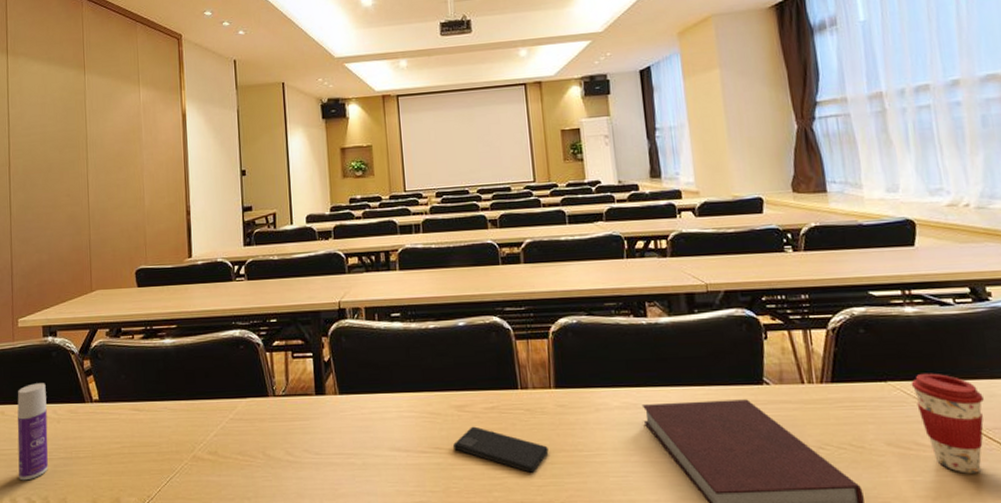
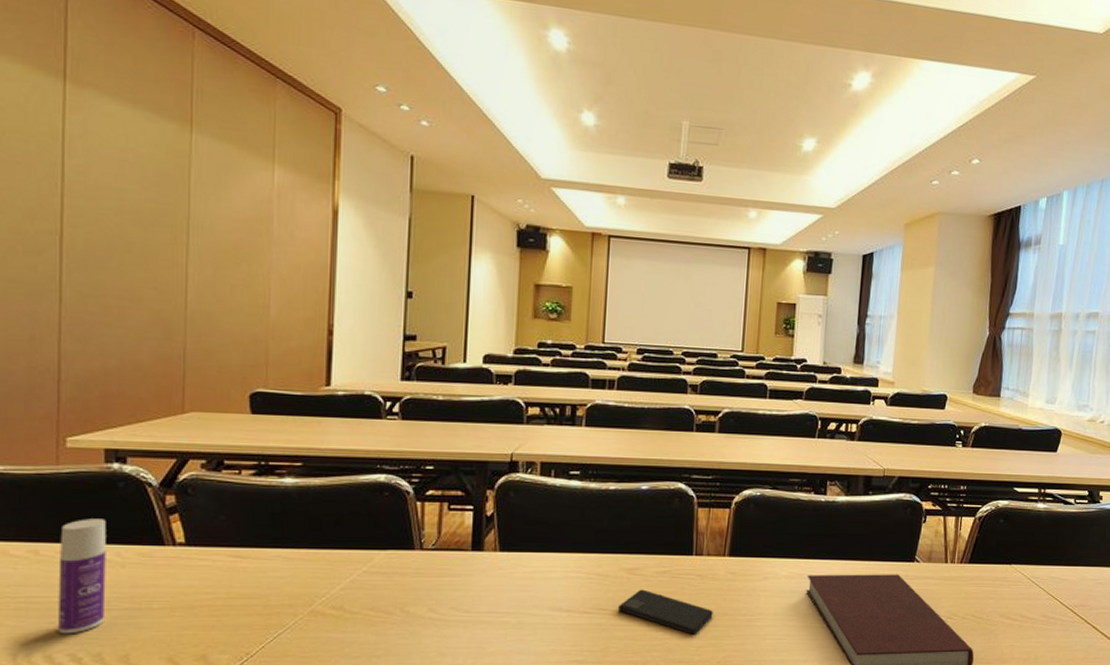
coffee cup: present [911,373,984,474] -> none [1028,559,1078,641]

